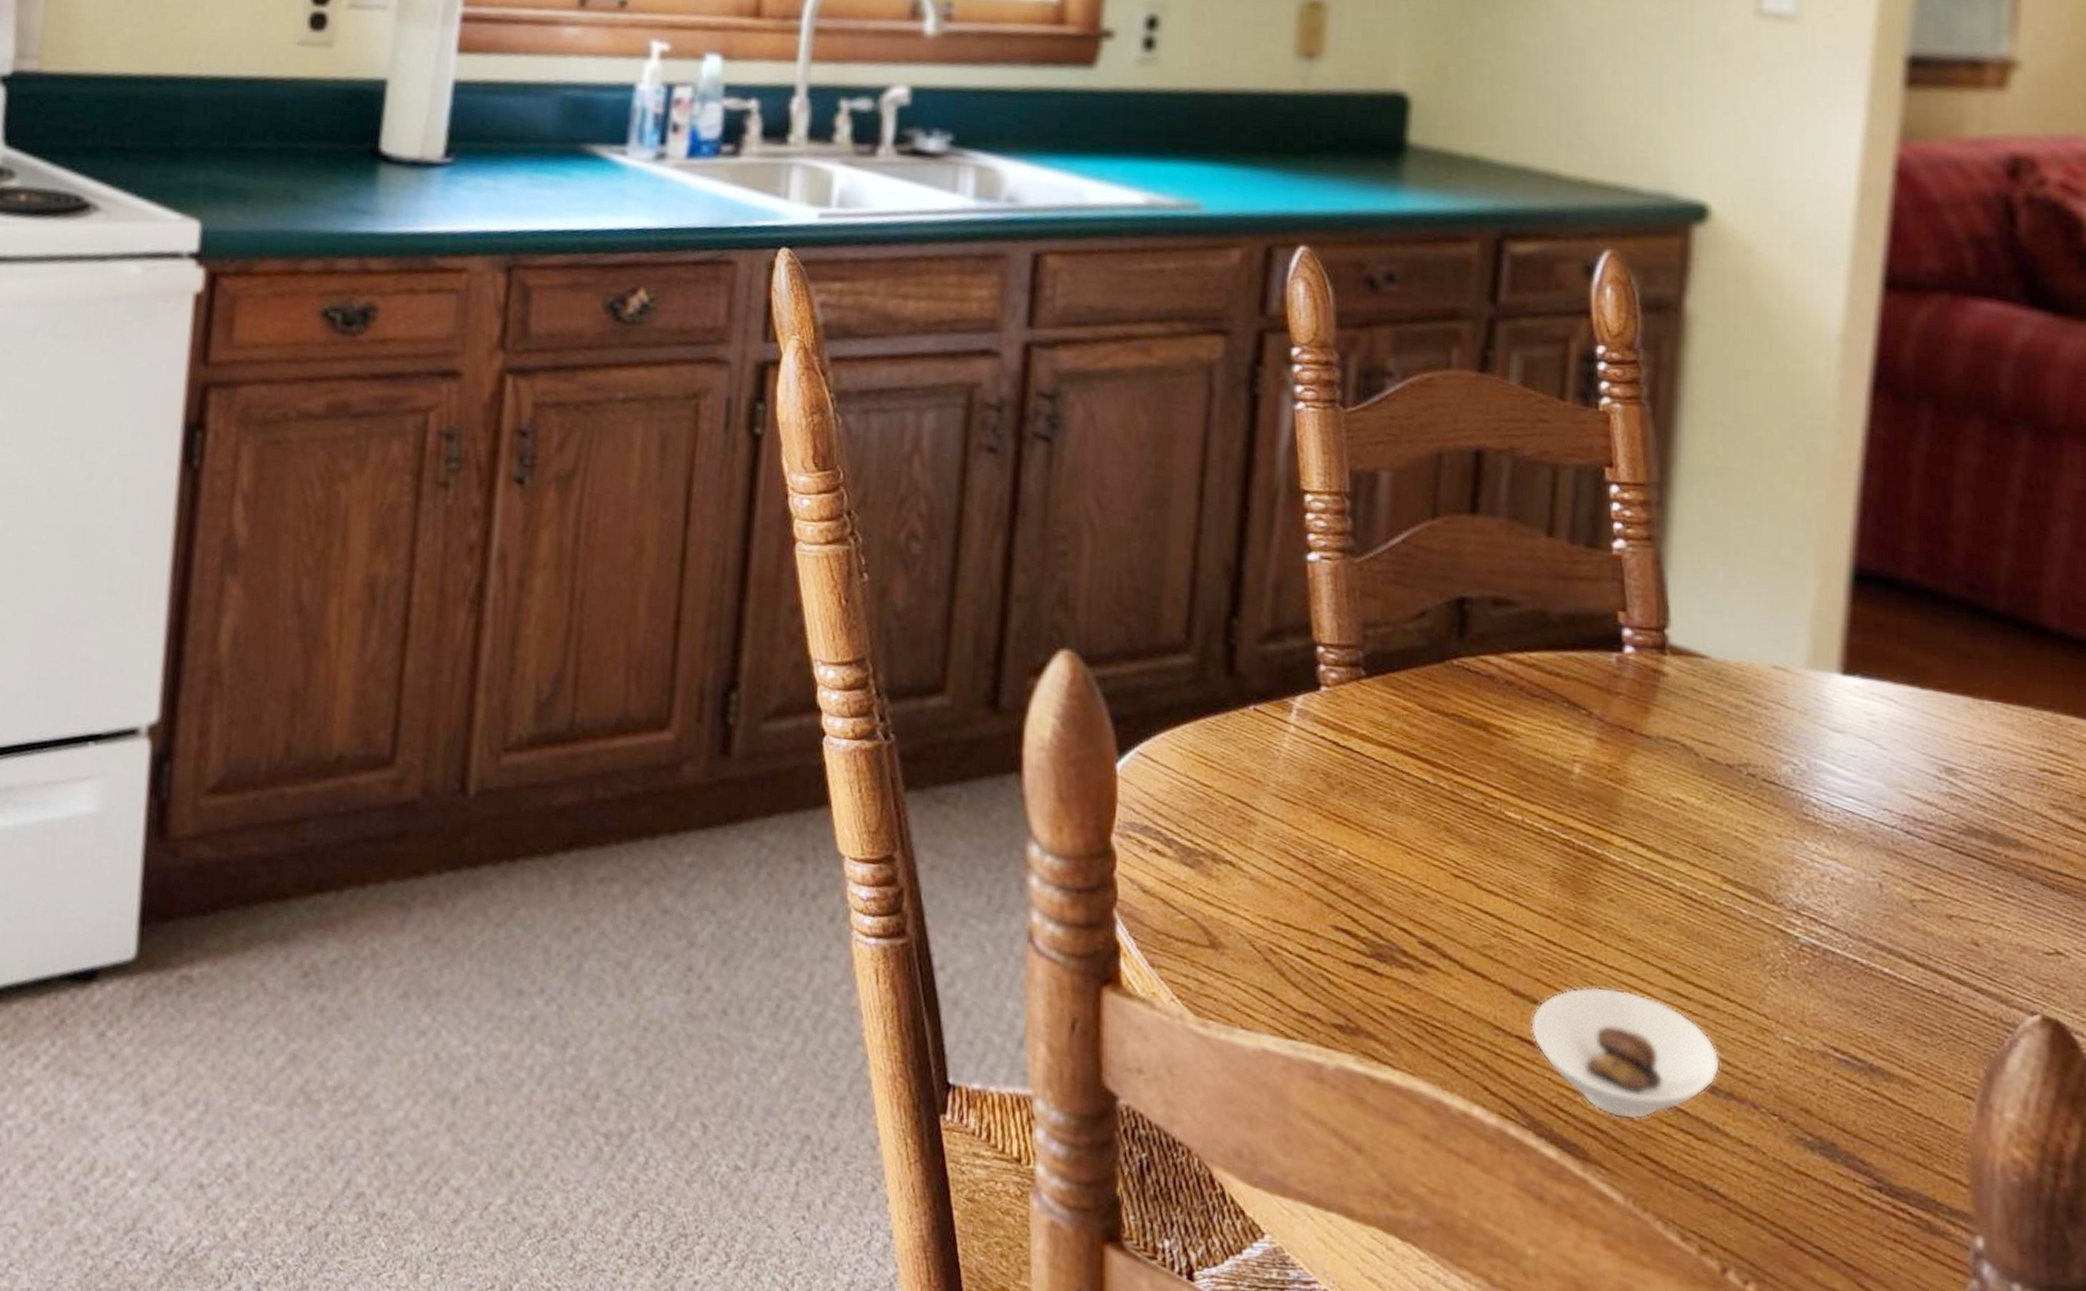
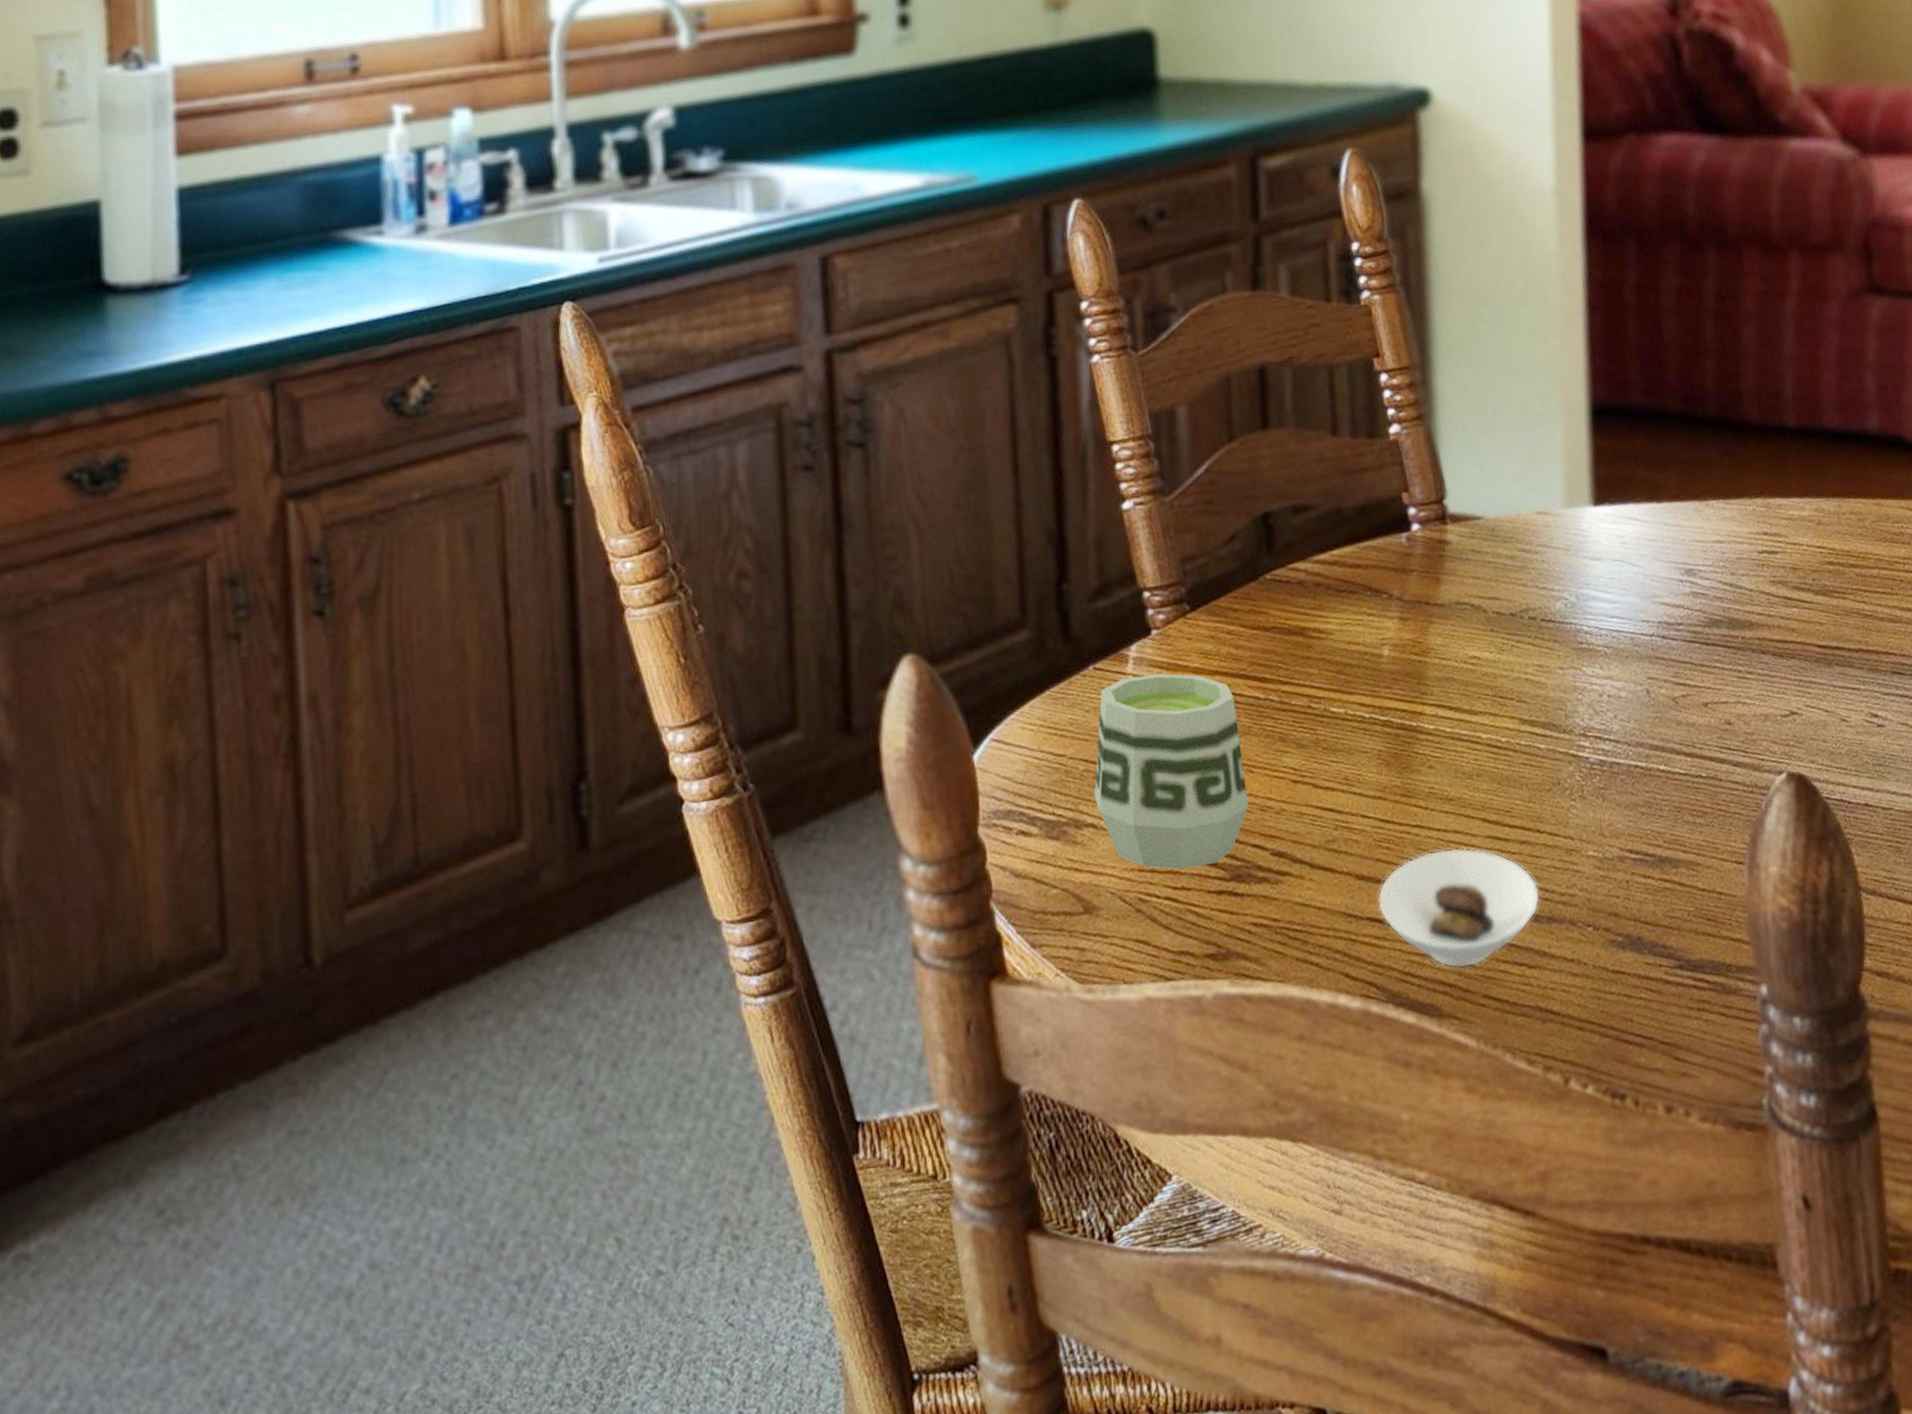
cup: none [1236,726,1402,935] -> present [1094,673,1249,870]

